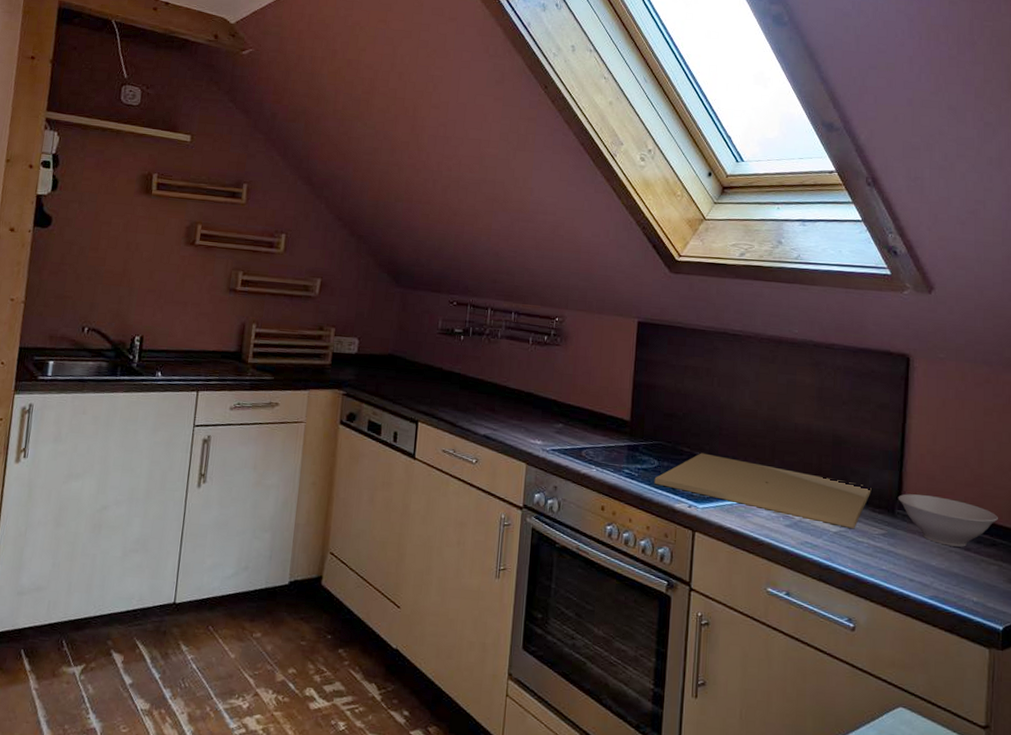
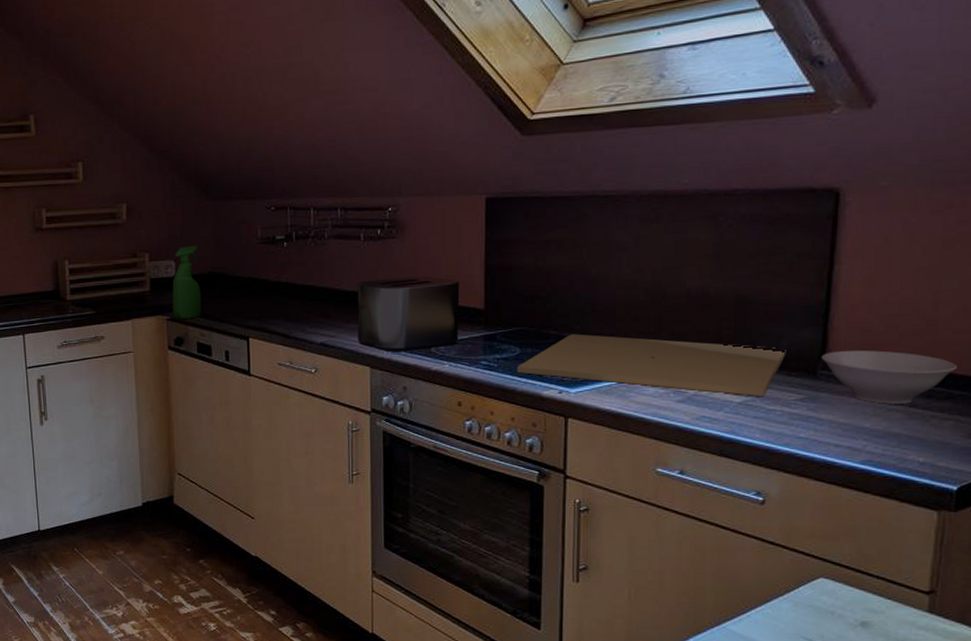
spray bottle: none [349,326,382,397] -> present [172,245,202,319]
toaster: none [517,381,611,453] -> present [357,276,460,352]

